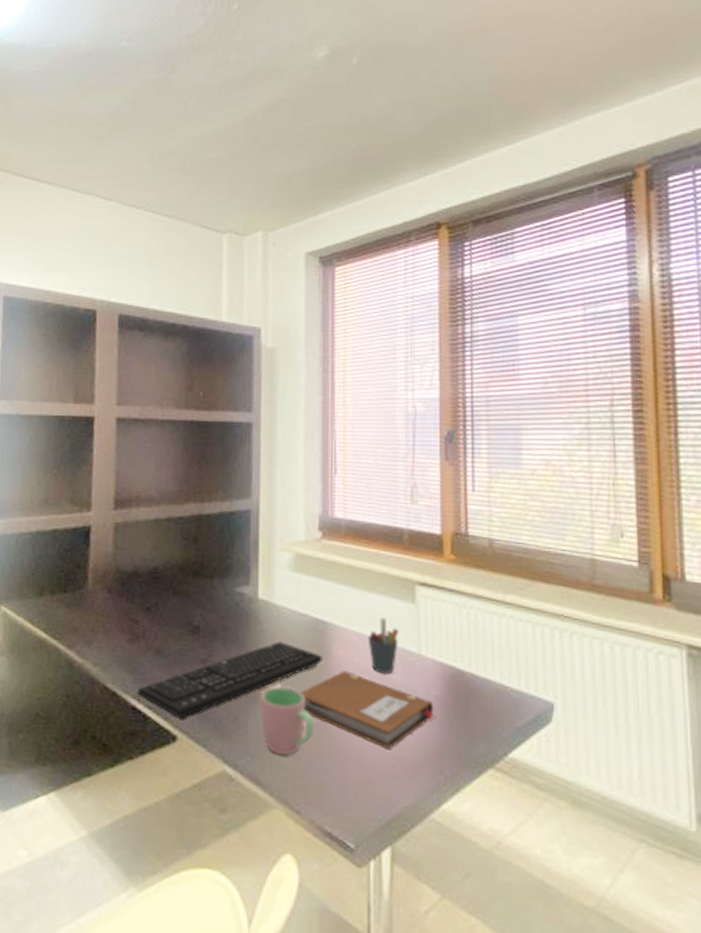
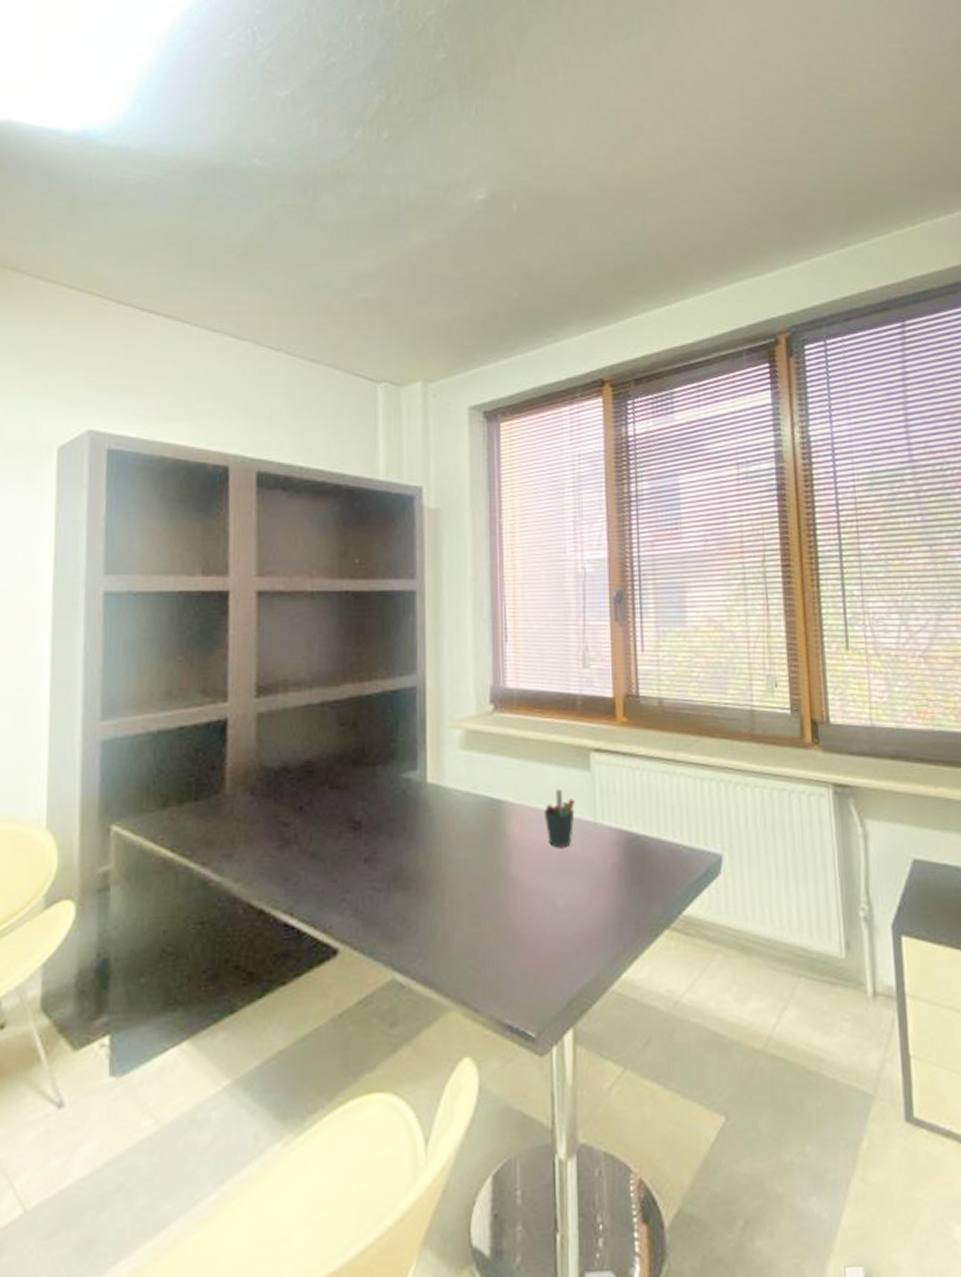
keyboard: present [137,641,323,719] -> none [289,827,498,929]
cup: present [260,686,315,755] -> none [432,876,492,952]
notebook: present [301,670,434,750] -> none [476,849,612,927]

